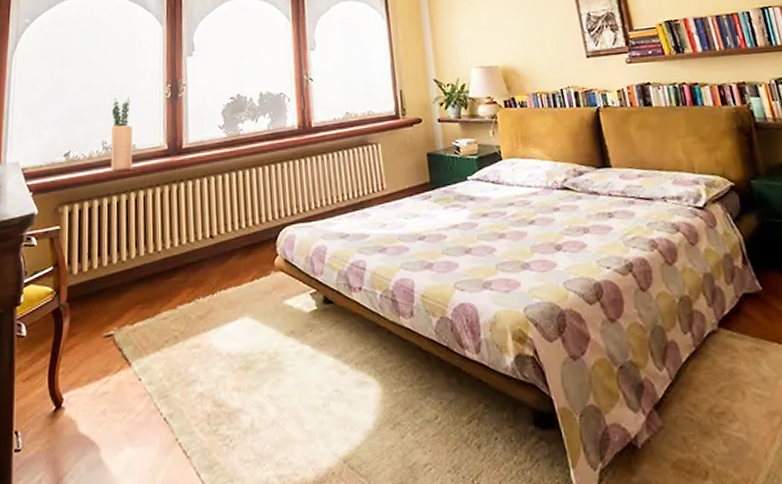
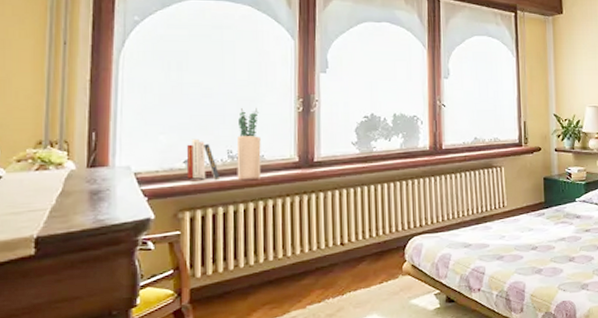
books: none [66,131,96,174] -> present [186,138,221,181]

